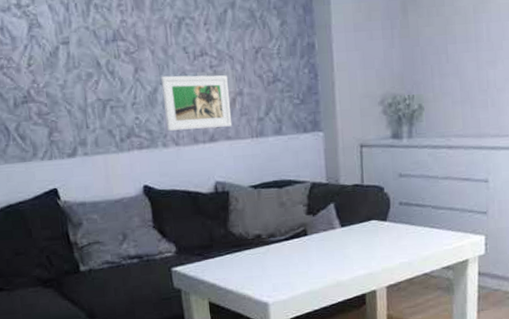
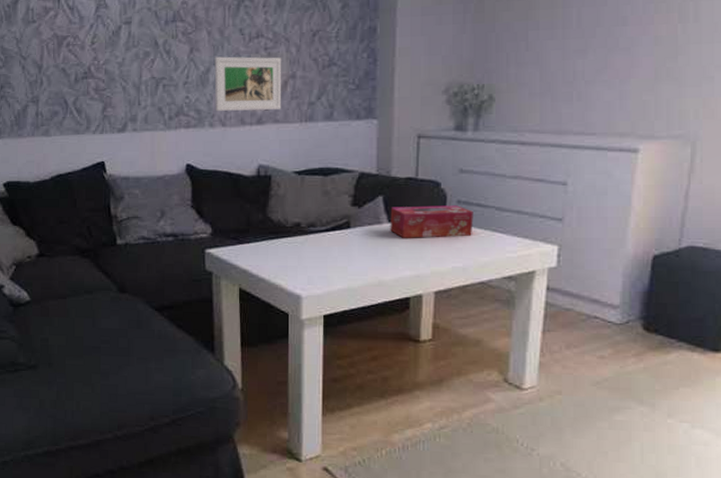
tissue box: none [342,207,414,241] -> present [390,205,473,238]

